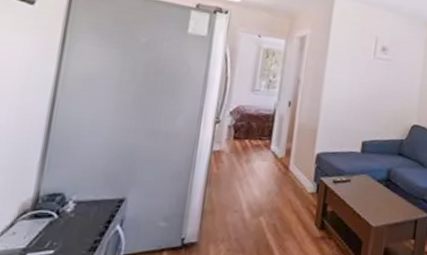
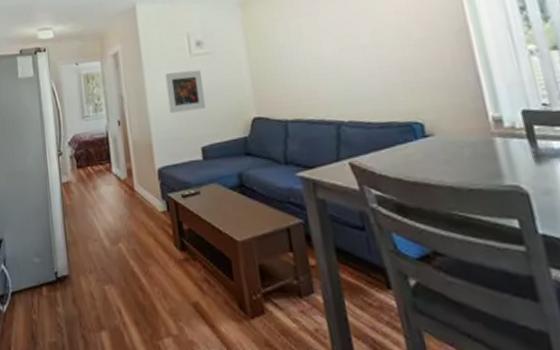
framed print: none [342,68,379,109] -> present [165,69,206,113]

